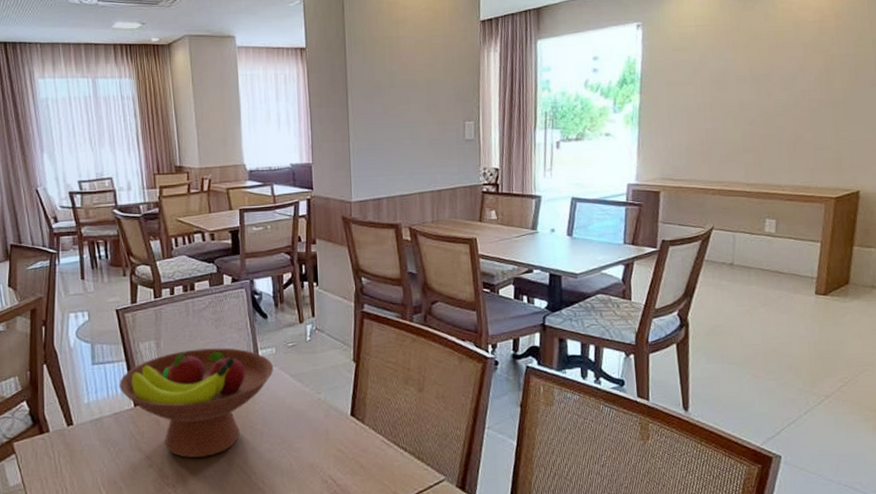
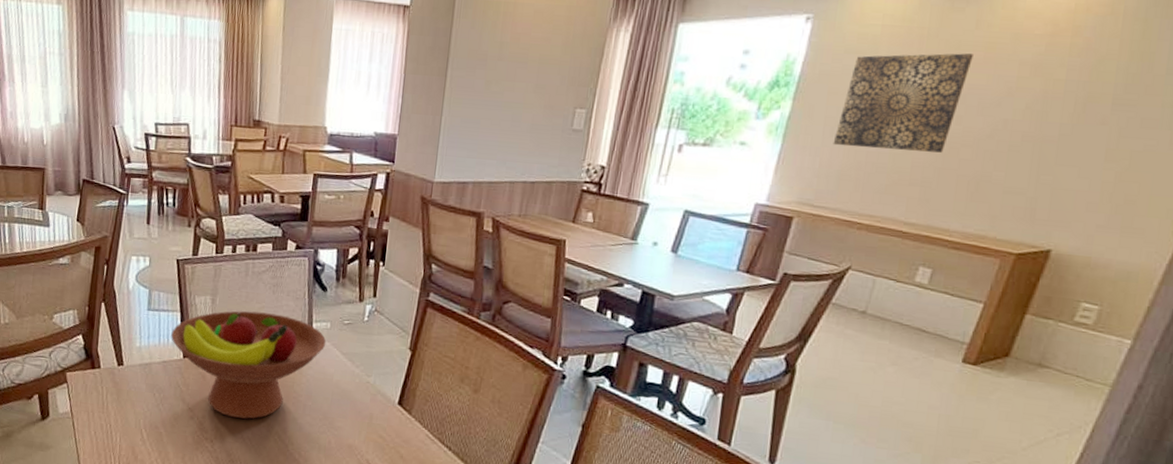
wall art: none [678,41,769,127] -> present [833,53,973,153]

